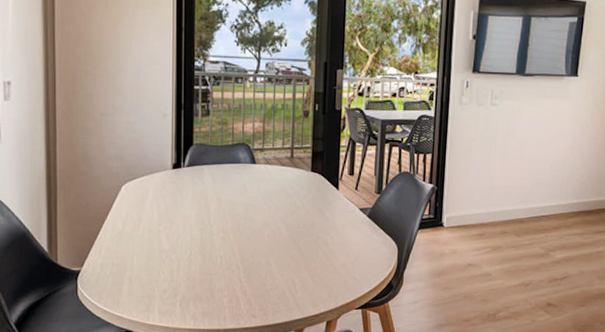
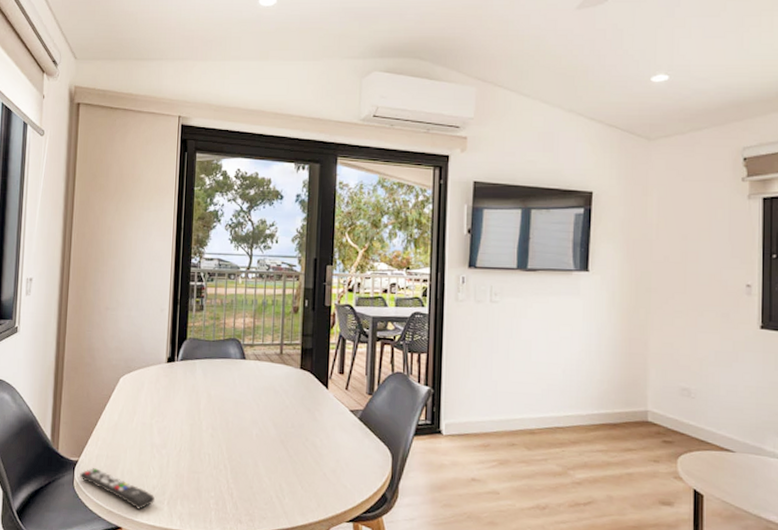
remote control: none [84,277,166,313] -> present [80,468,155,510]

